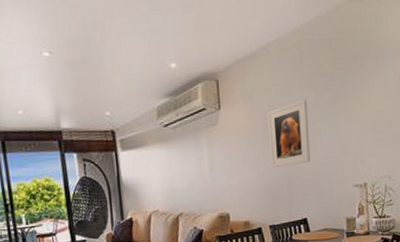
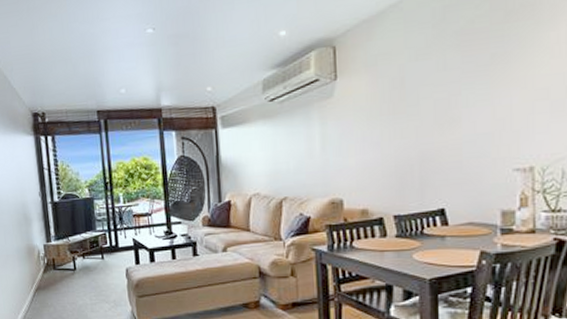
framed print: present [268,99,311,168] -> none [397,63,453,148]

